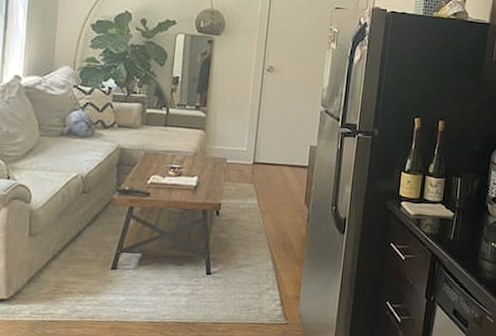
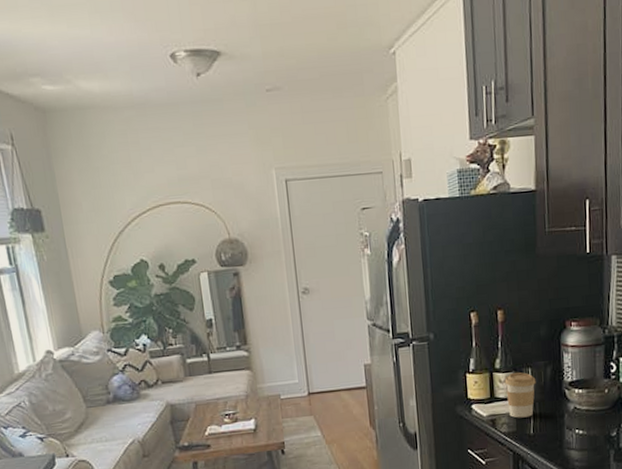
coffee cup: none [434,180,463,223] -> present [504,372,536,418]

